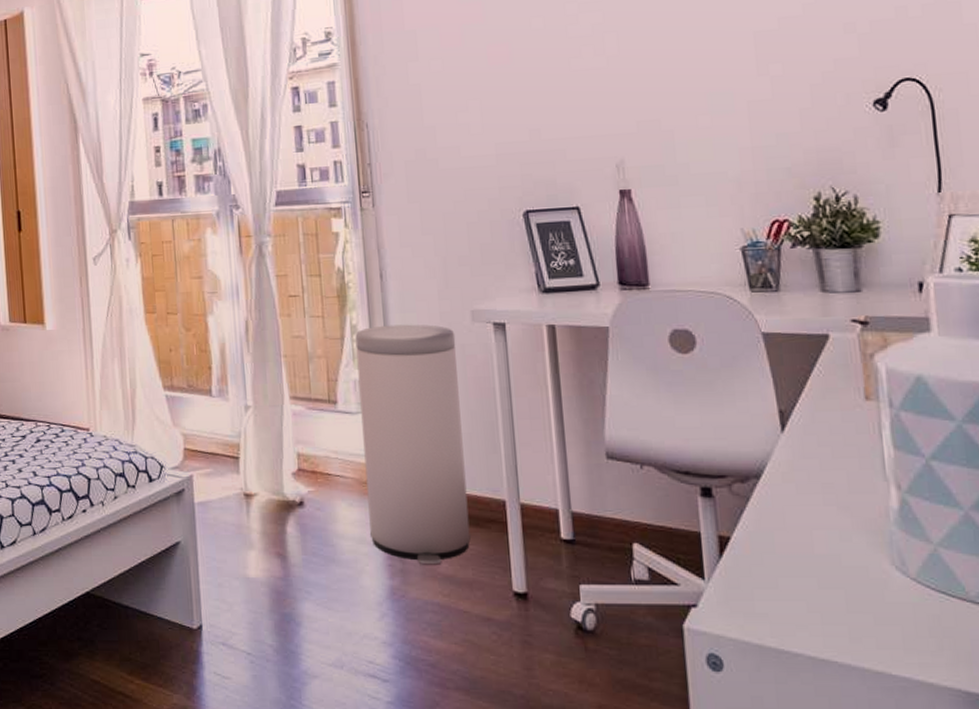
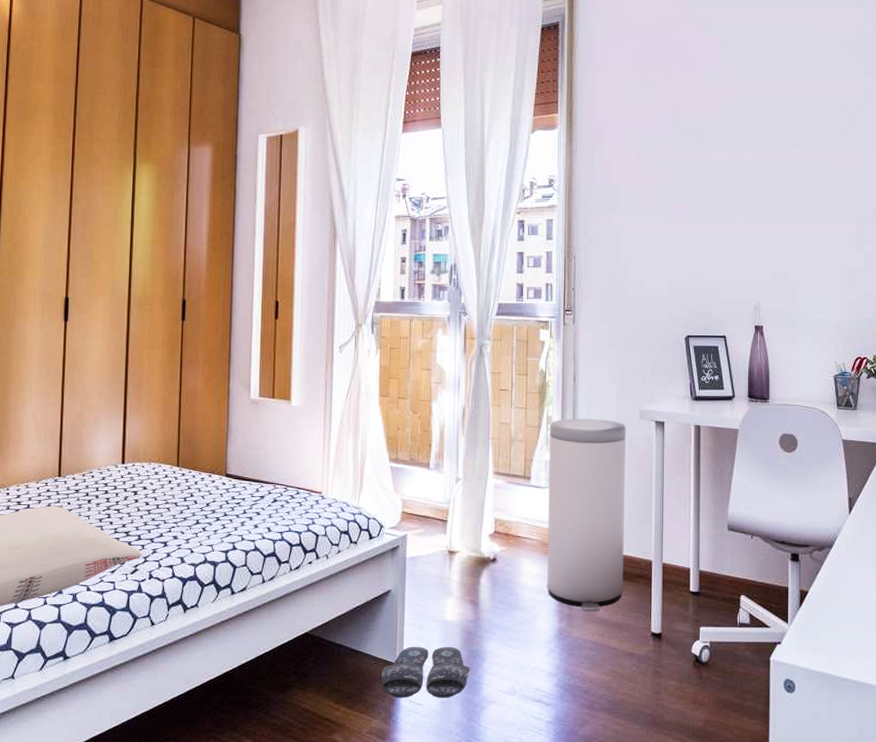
slippers: none [178,608,285,671] -> present [381,646,471,698]

